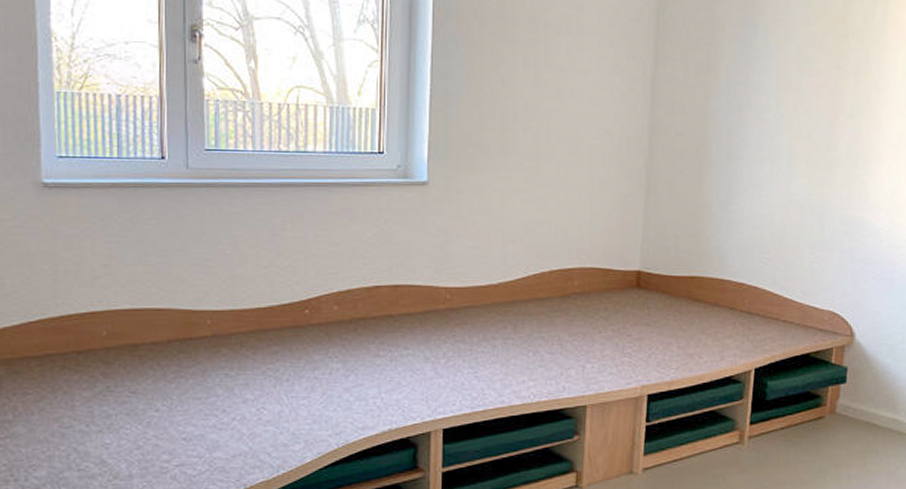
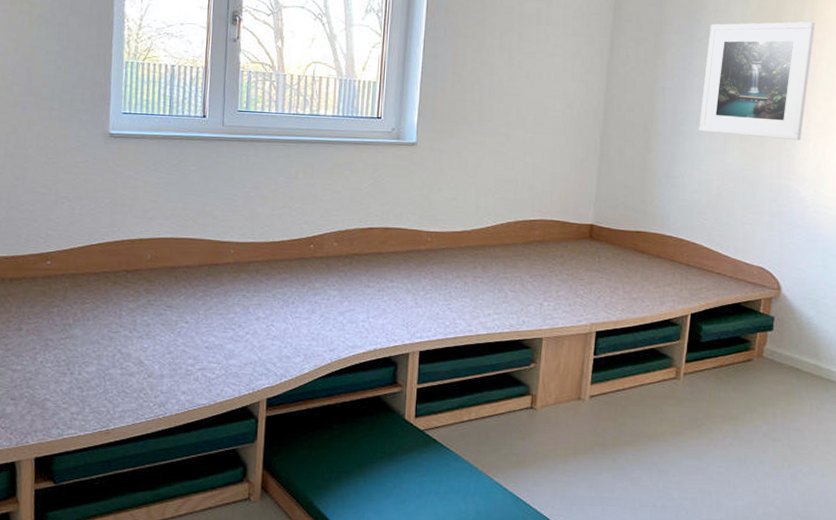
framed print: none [759,24,888,165] -> present [699,21,815,141]

